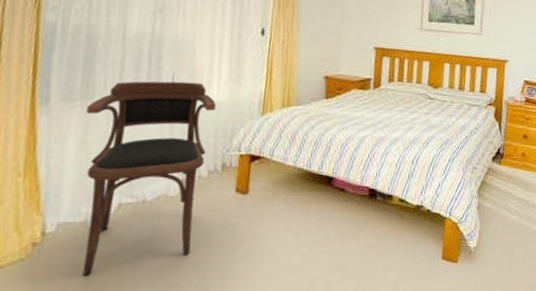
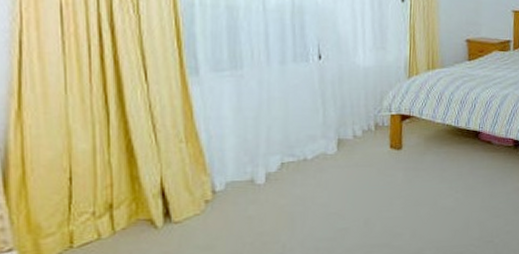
armchair: present [82,81,217,276] -> none [238,49,364,226]

